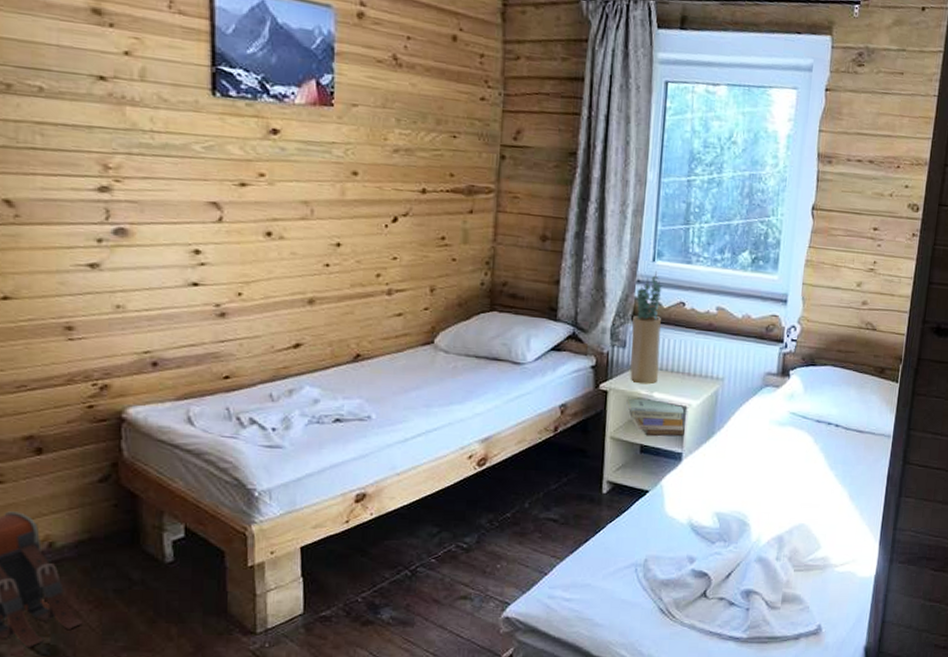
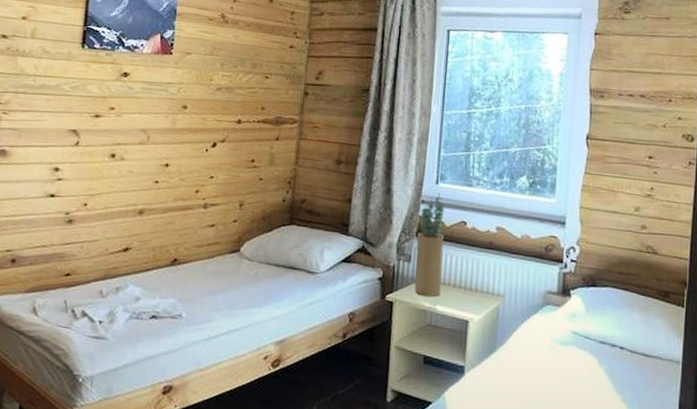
books: present [626,398,685,436] -> none [411,310,467,349]

